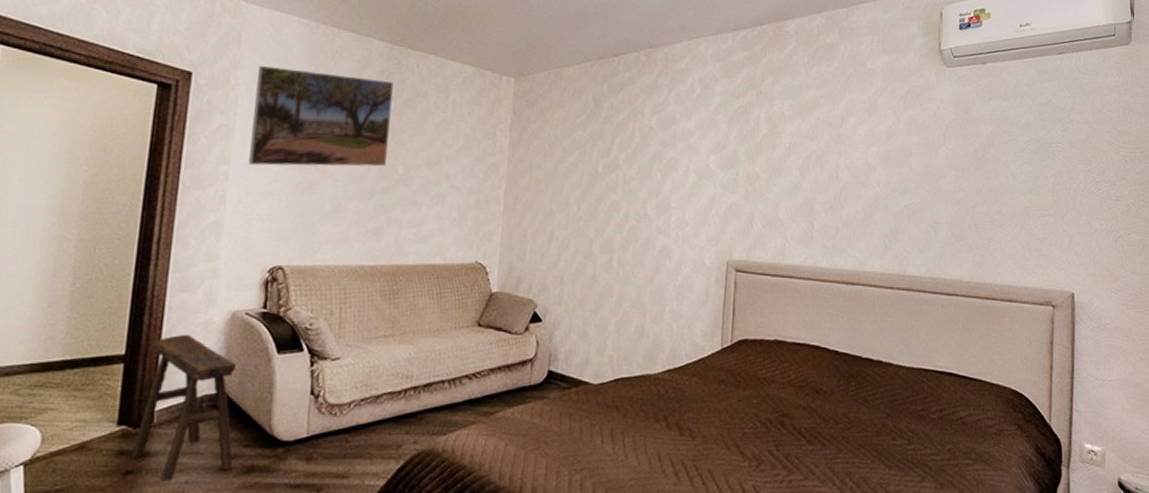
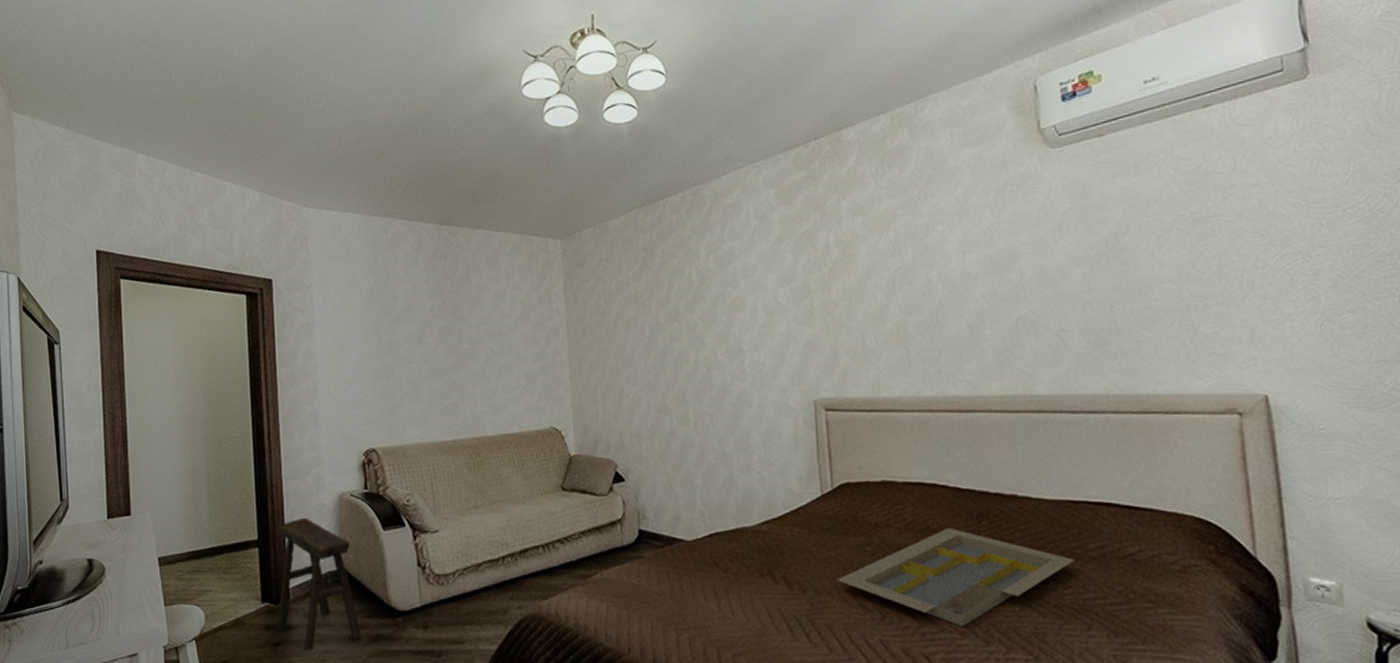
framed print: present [249,65,394,167] -> none [326,261,452,357]
serving tray: none [724,386,919,475] -> present [837,527,1075,626]

